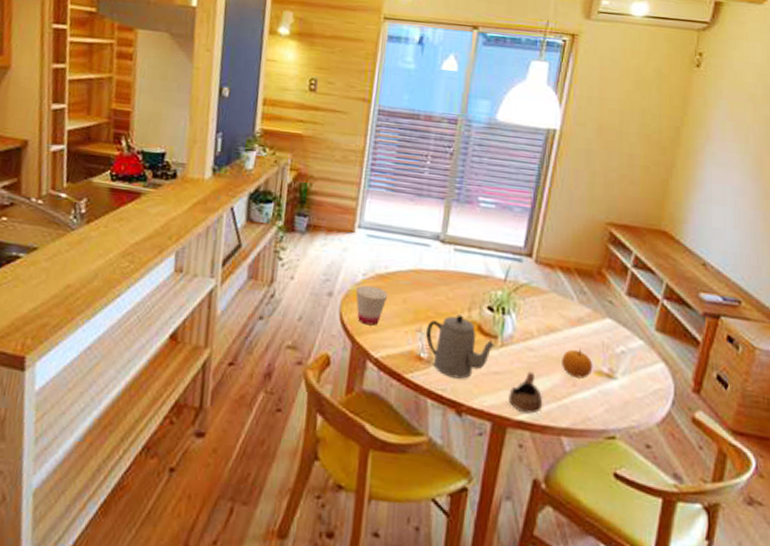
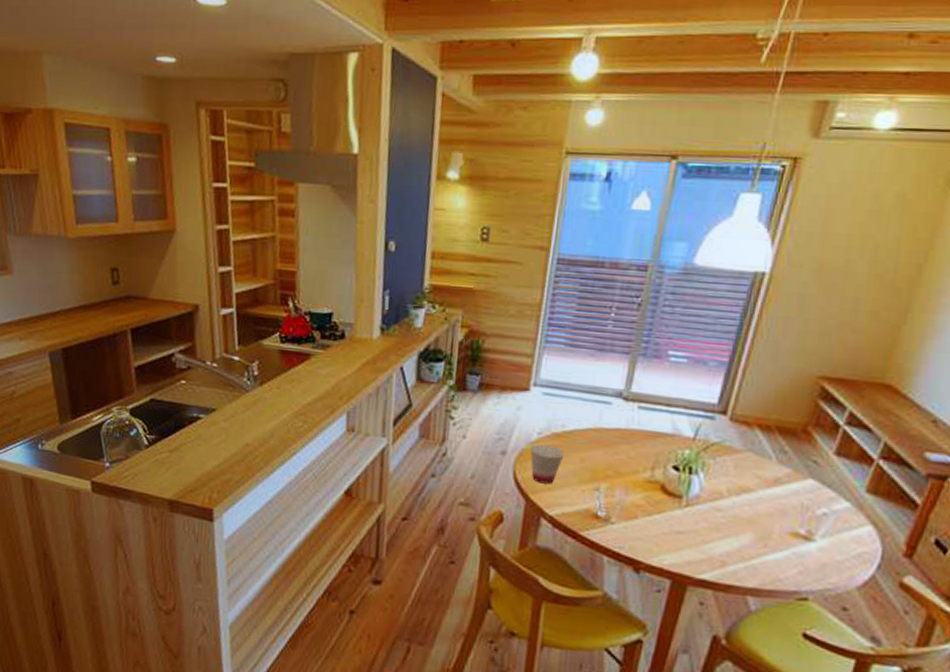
teapot: present [426,314,496,379] -> none [604,474,680,538]
cup: present [509,371,543,414] -> none [691,531,730,574]
fruit: present [562,348,593,379] -> none [752,509,789,540]

